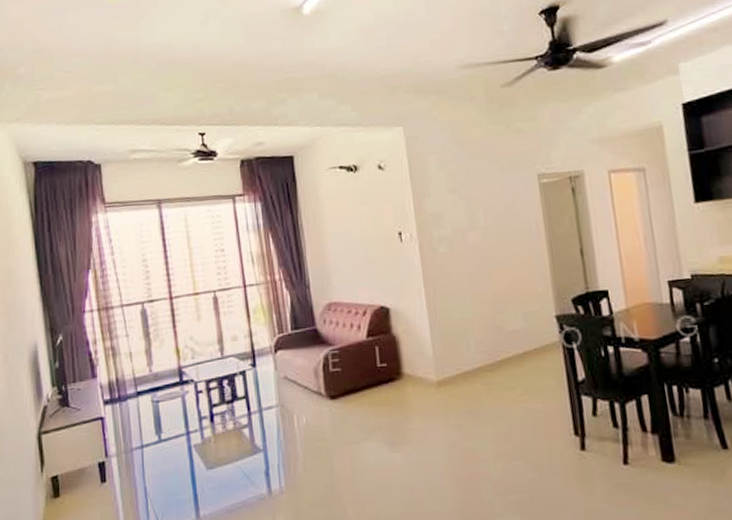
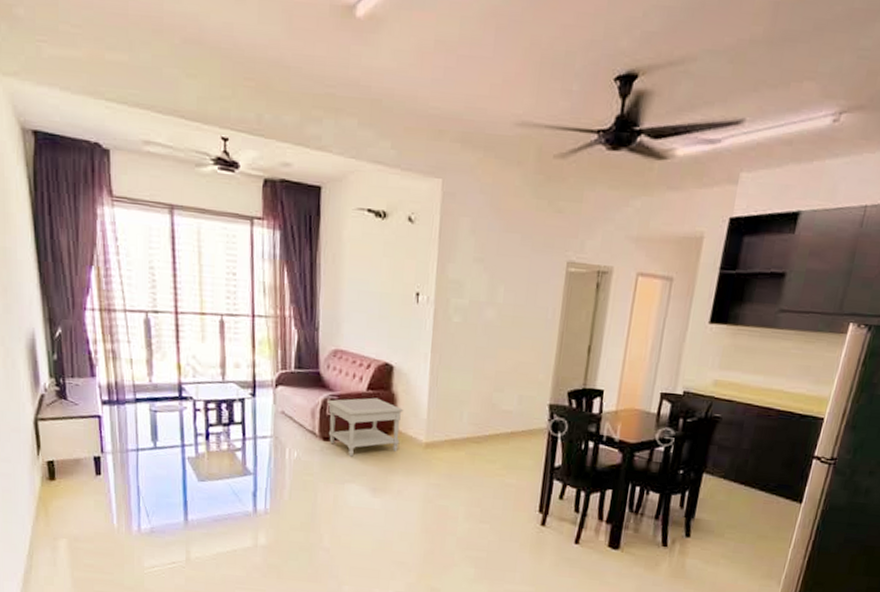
side table: none [329,343,410,412] -> present [327,397,404,457]

